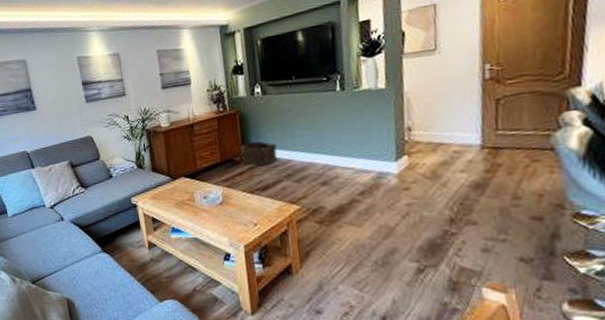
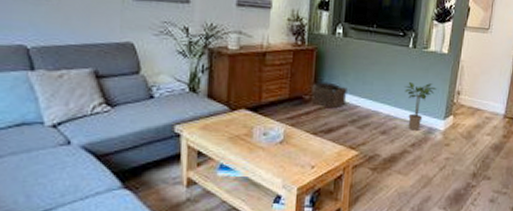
potted plant: none [340,124,380,178] -> present [405,82,437,130]

